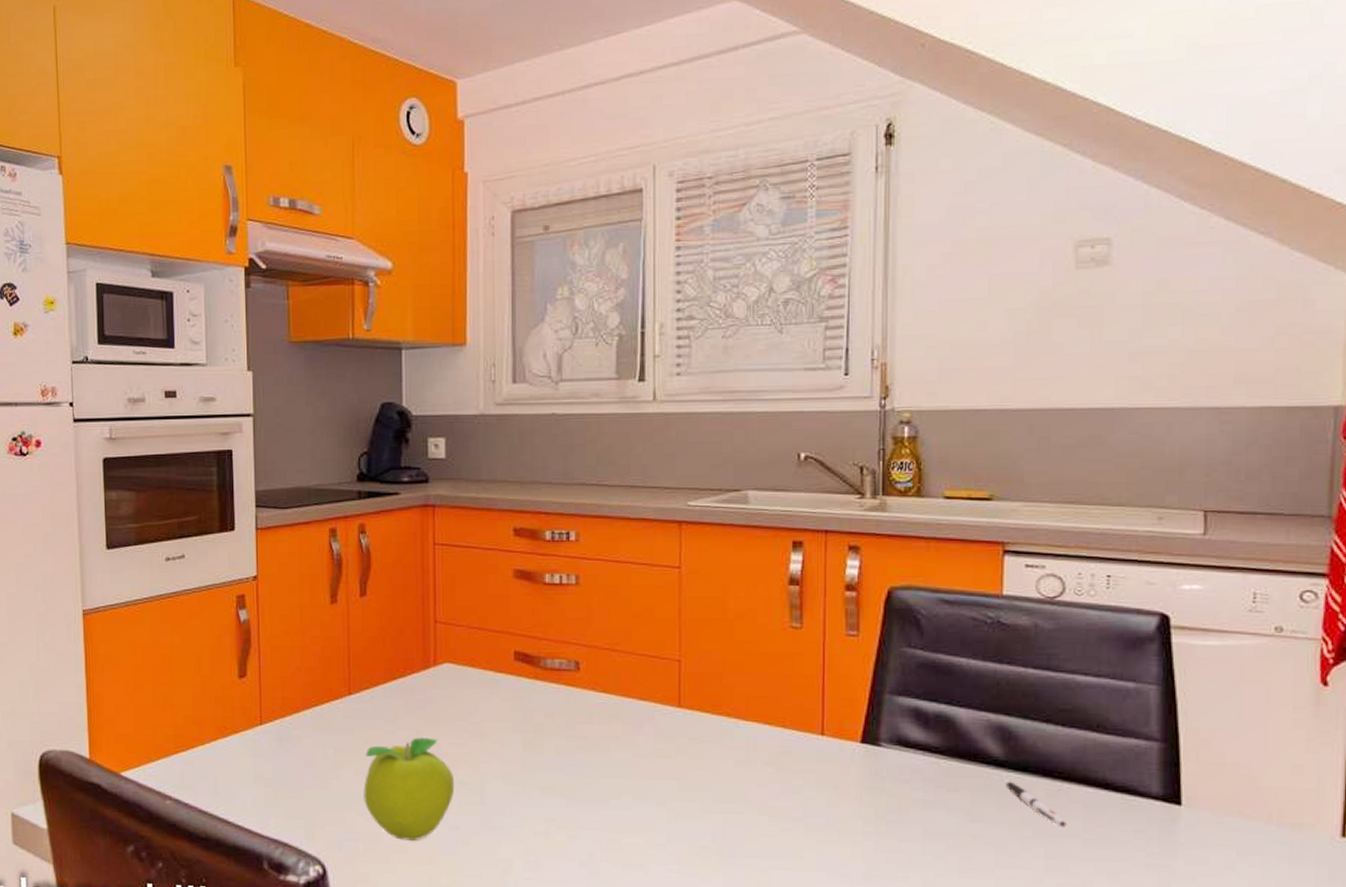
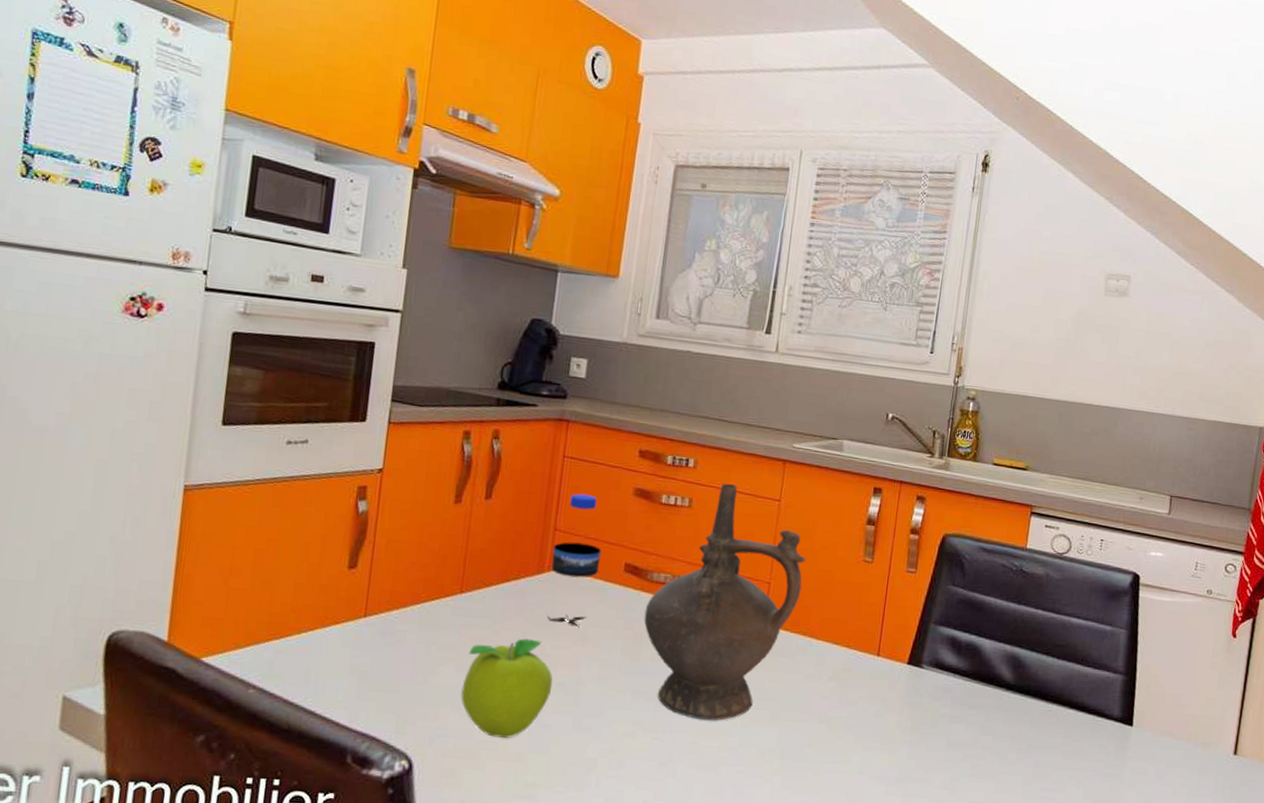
water bottle: none [437,582,488,722] -> present [547,494,602,626]
ceremonial vessel: none [542,554,719,816] -> present [643,483,806,721]
pen: present [1002,779,1067,828] -> none [1010,700,1052,742]

